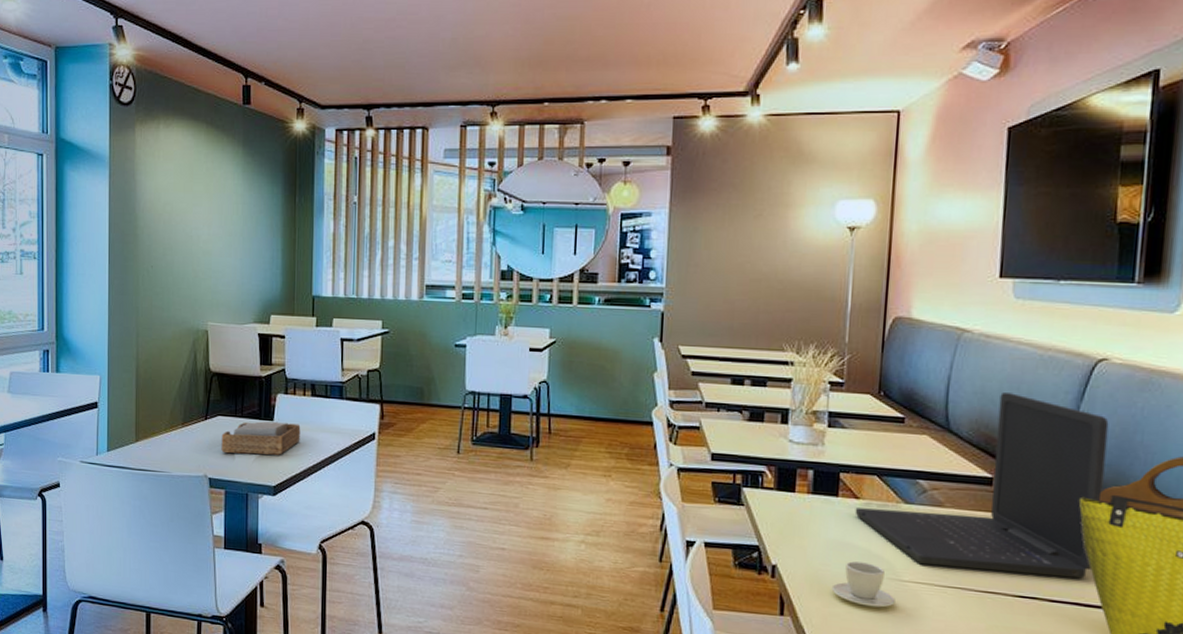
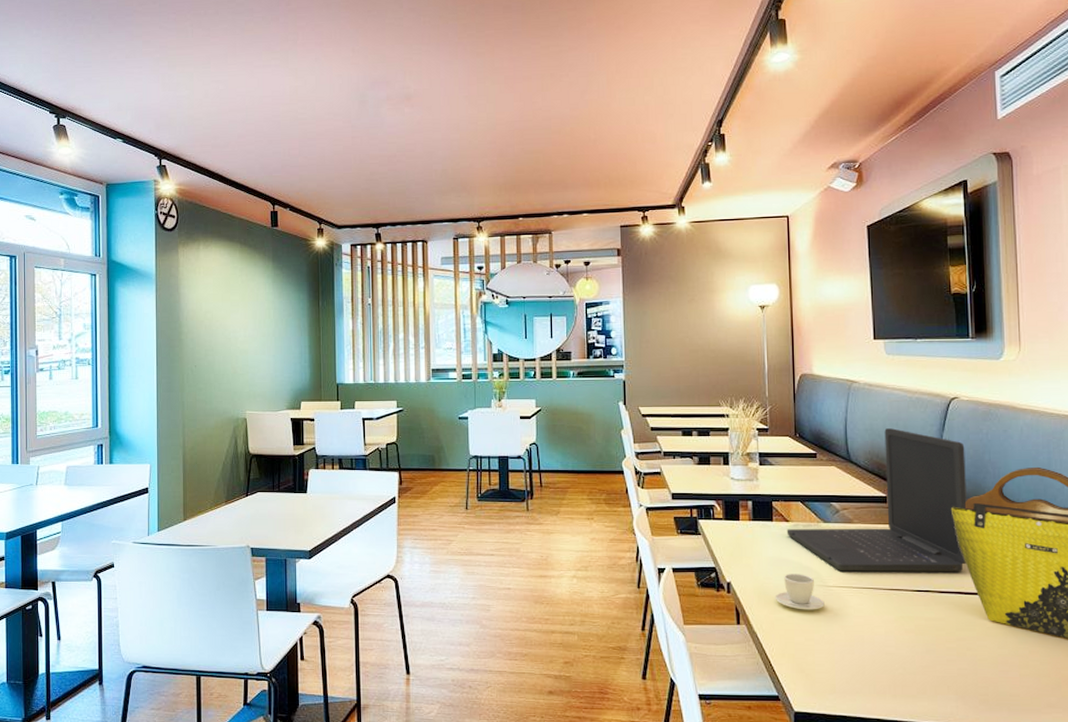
napkin holder: present [221,421,301,456] -> none [261,494,331,525]

